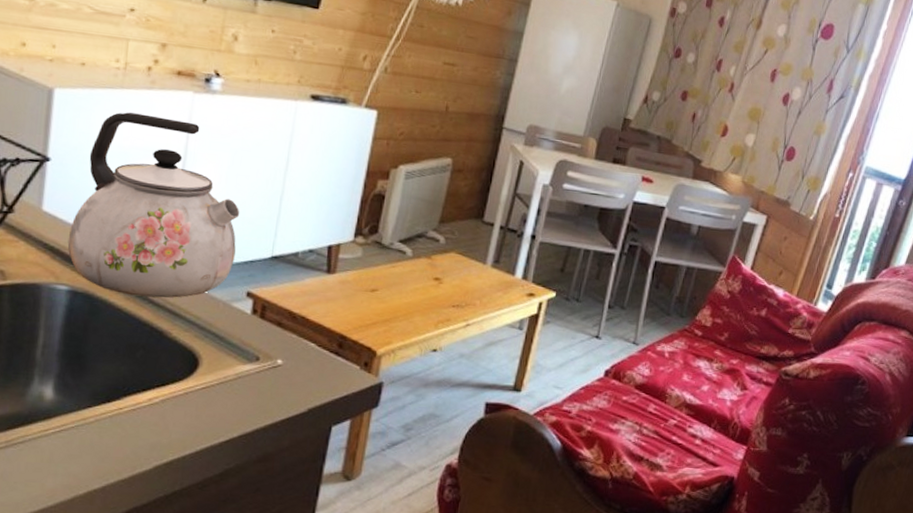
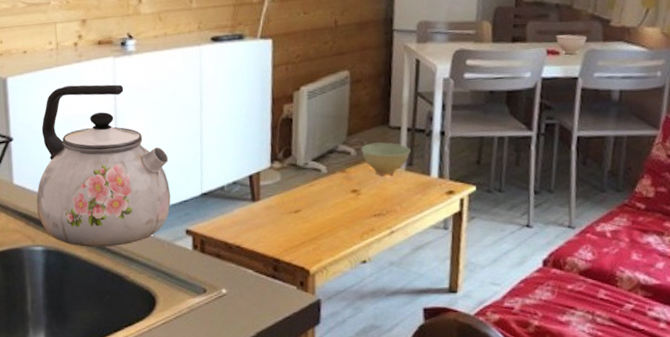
bowl: none [450,234,501,270] -> present [361,142,412,177]
bowl: none [652,165,679,185] -> present [556,34,587,55]

